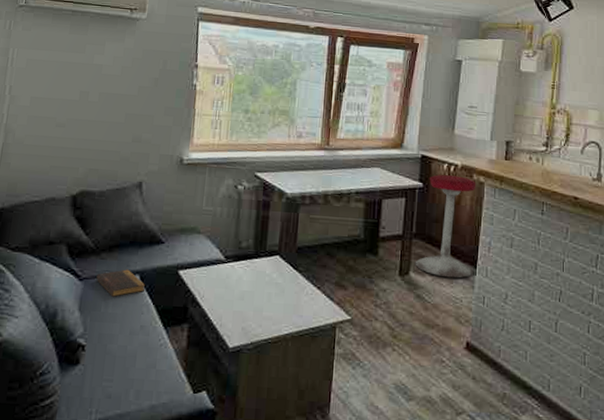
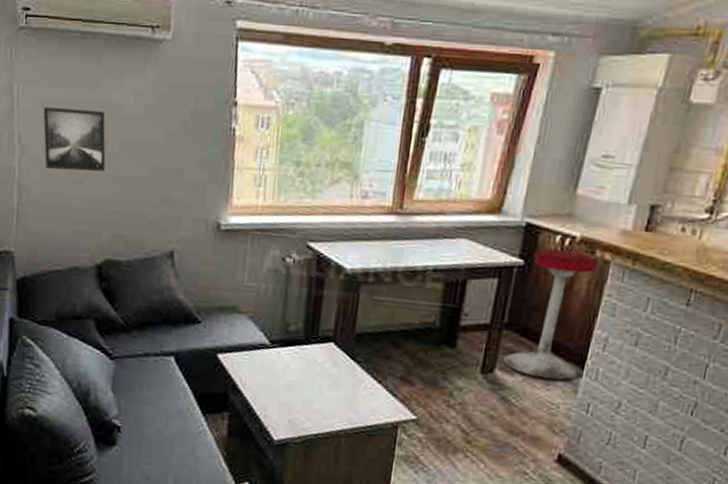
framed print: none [32,66,88,118] -> present [43,107,106,172]
book: present [96,269,145,297] -> none [128,349,181,379]

